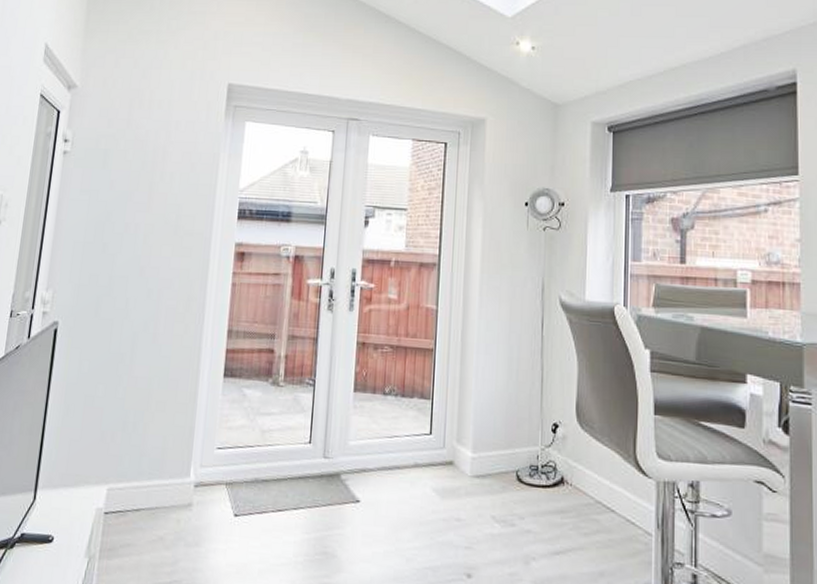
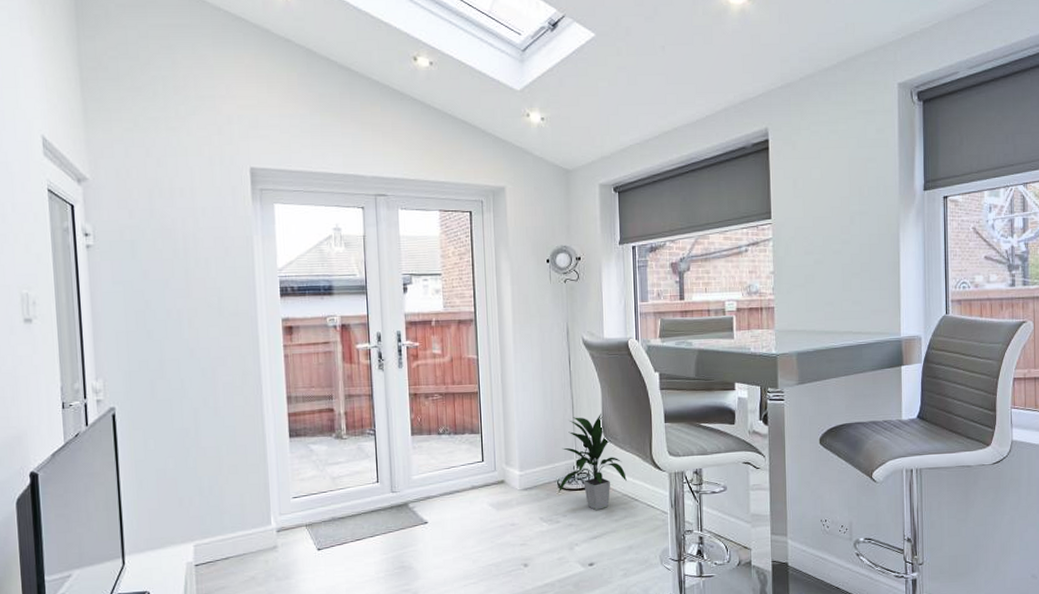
indoor plant: none [516,393,602,517] -> present [558,413,627,510]

